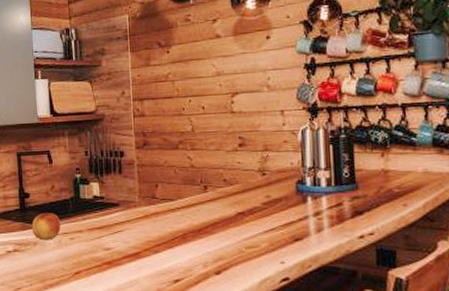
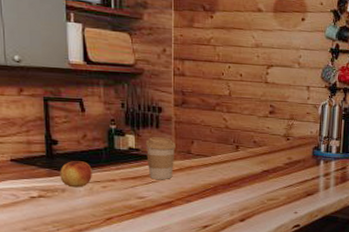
coffee cup: none [109,183,140,228] -> present [145,137,176,179]

